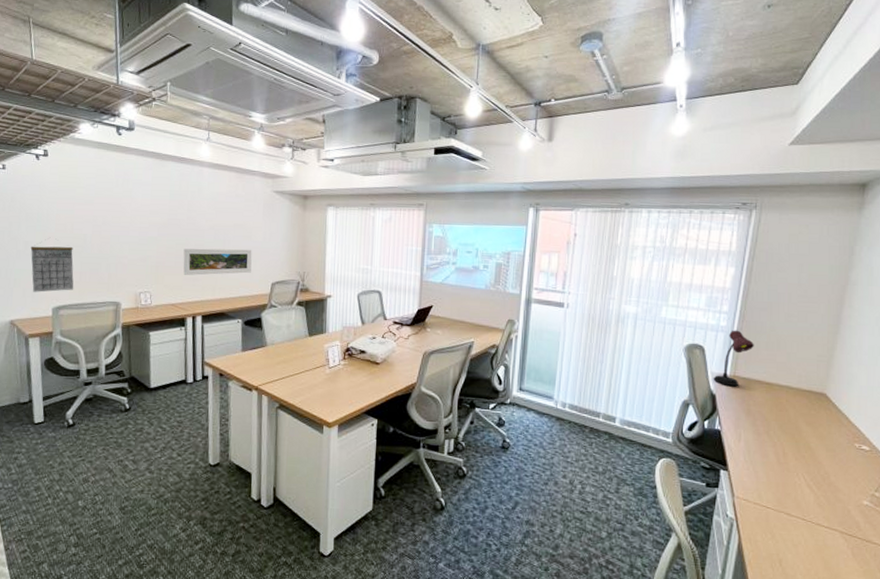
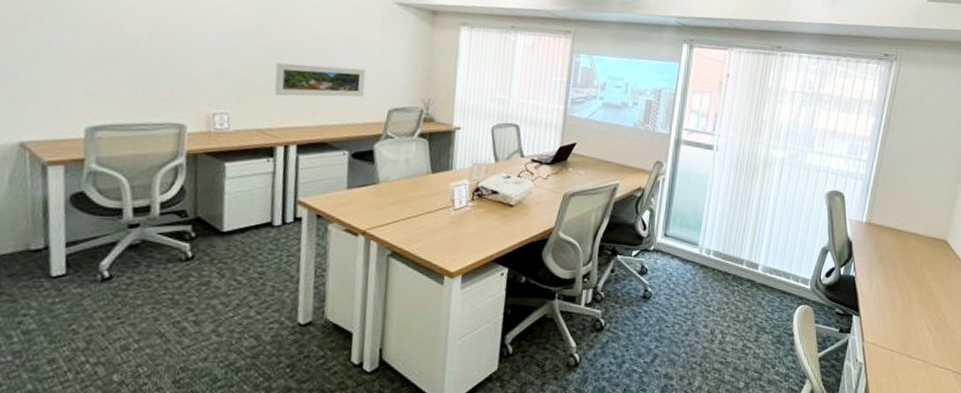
calendar: present [30,245,74,292] -> none [55,45,121,107]
desk lamp: present [713,330,754,386] -> none [851,178,888,233]

